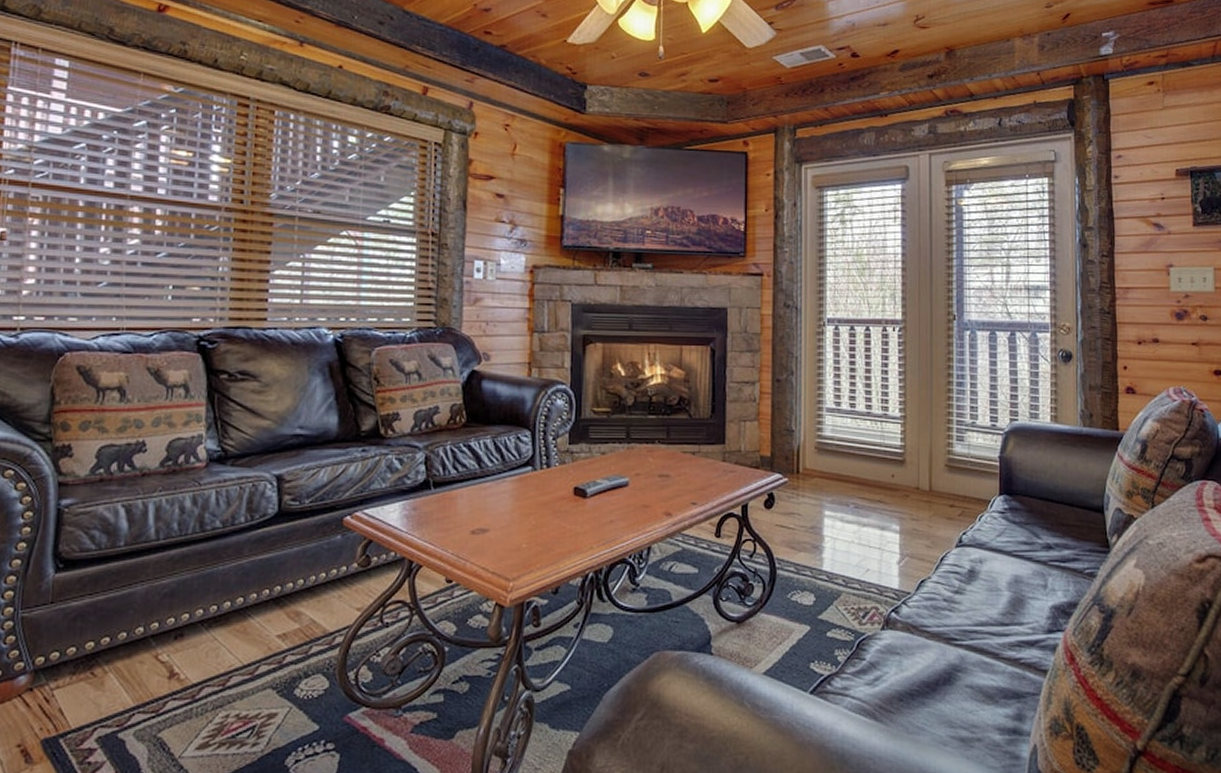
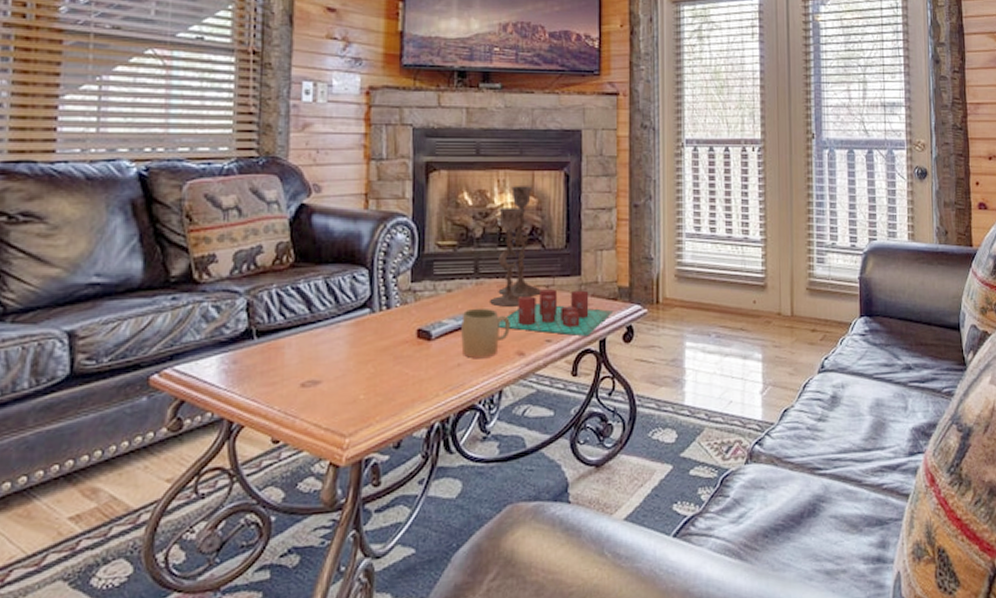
mug: none [613,470,659,516] -> present [461,307,510,358]
candlestick: none [640,359,688,470] -> present [490,186,541,307]
candle: none [647,456,756,501] -> present [498,289,614,337]

